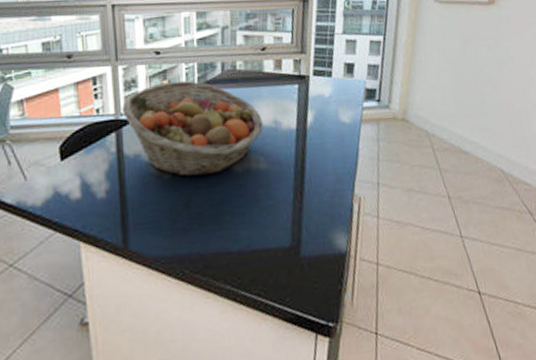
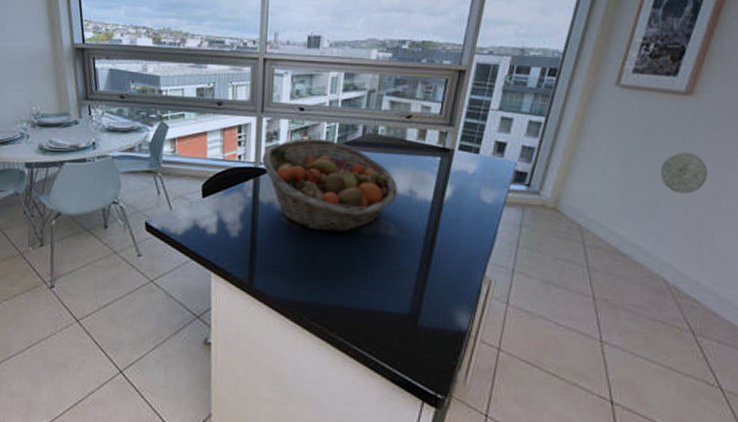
decorative plate: none [481,54,518,91] -> present [661,152,708,194]

